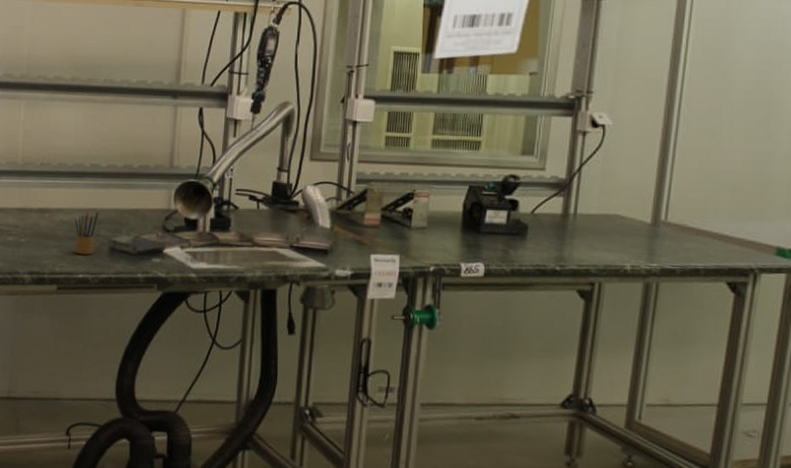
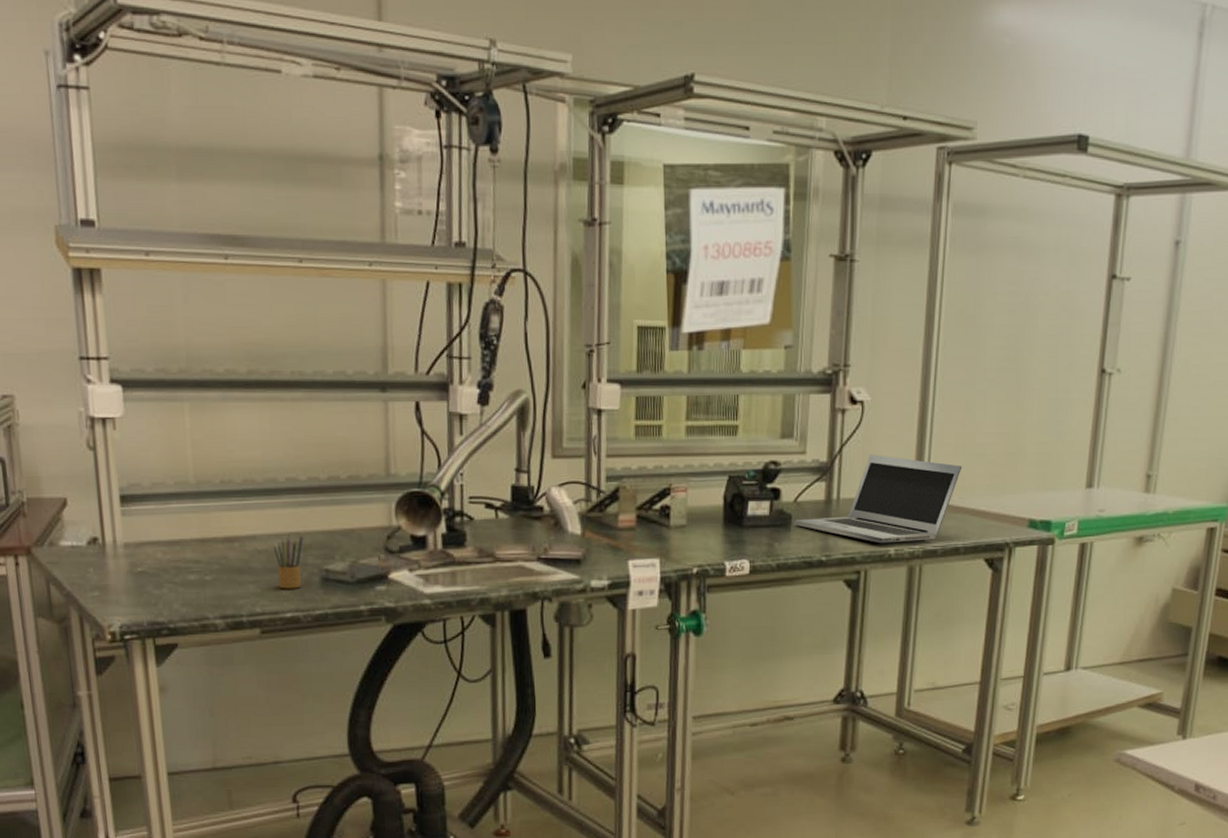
laptop: none [530,175,706,260] -> present [794,455,963,544]

